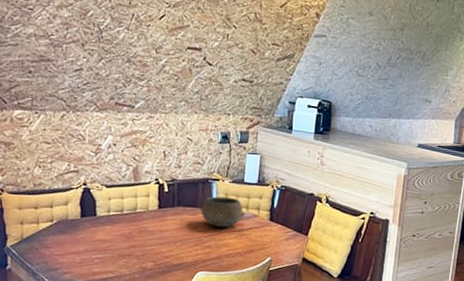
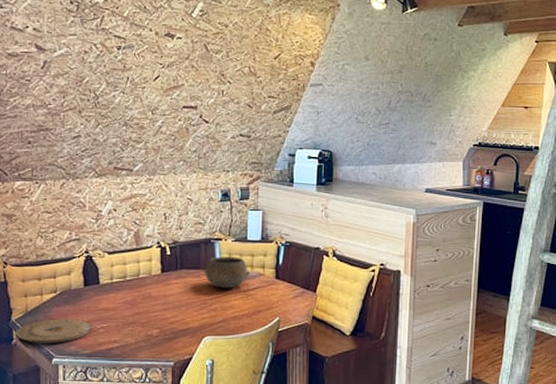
plate: none [9,247,87,271] -> present [15,318,92,343]

